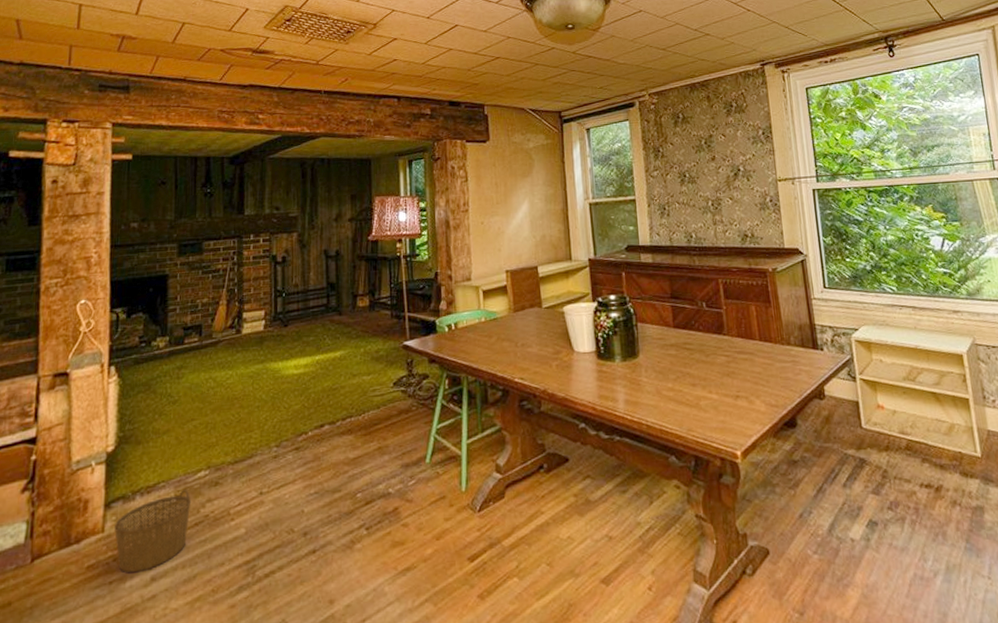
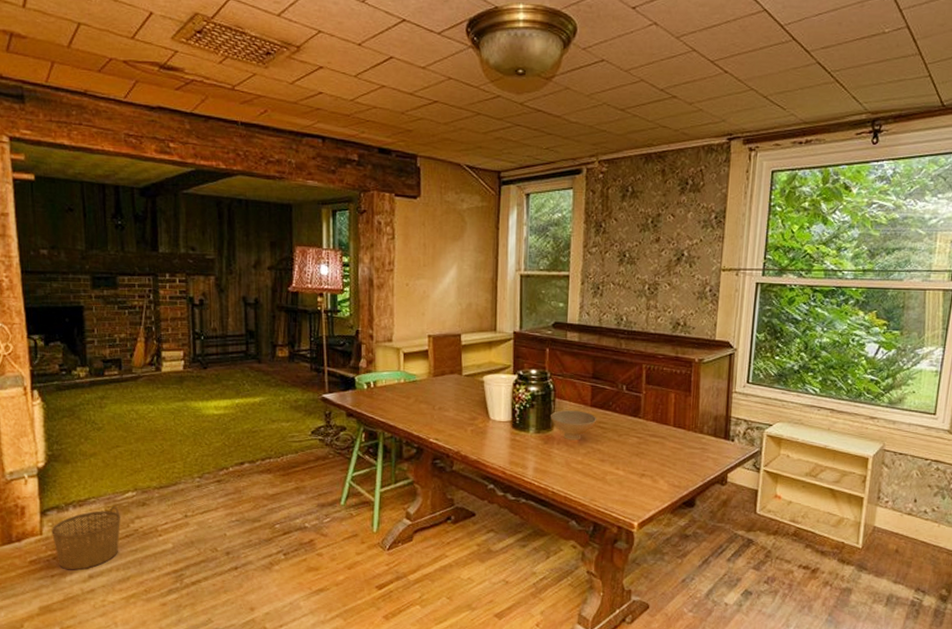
bowl: none [635,333,682,366] -> present [551,410,597,441]

